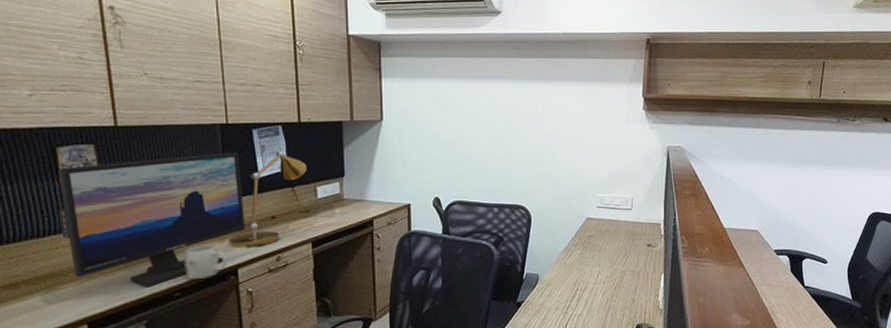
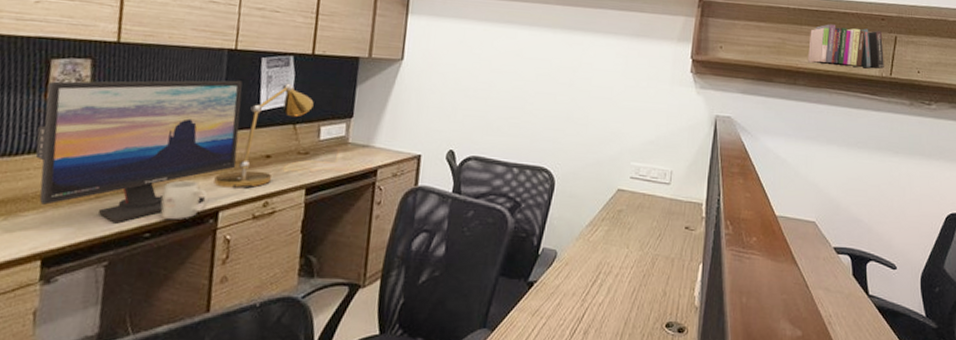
books: none [747,55,814,94] -> present [808,24,884,70]

